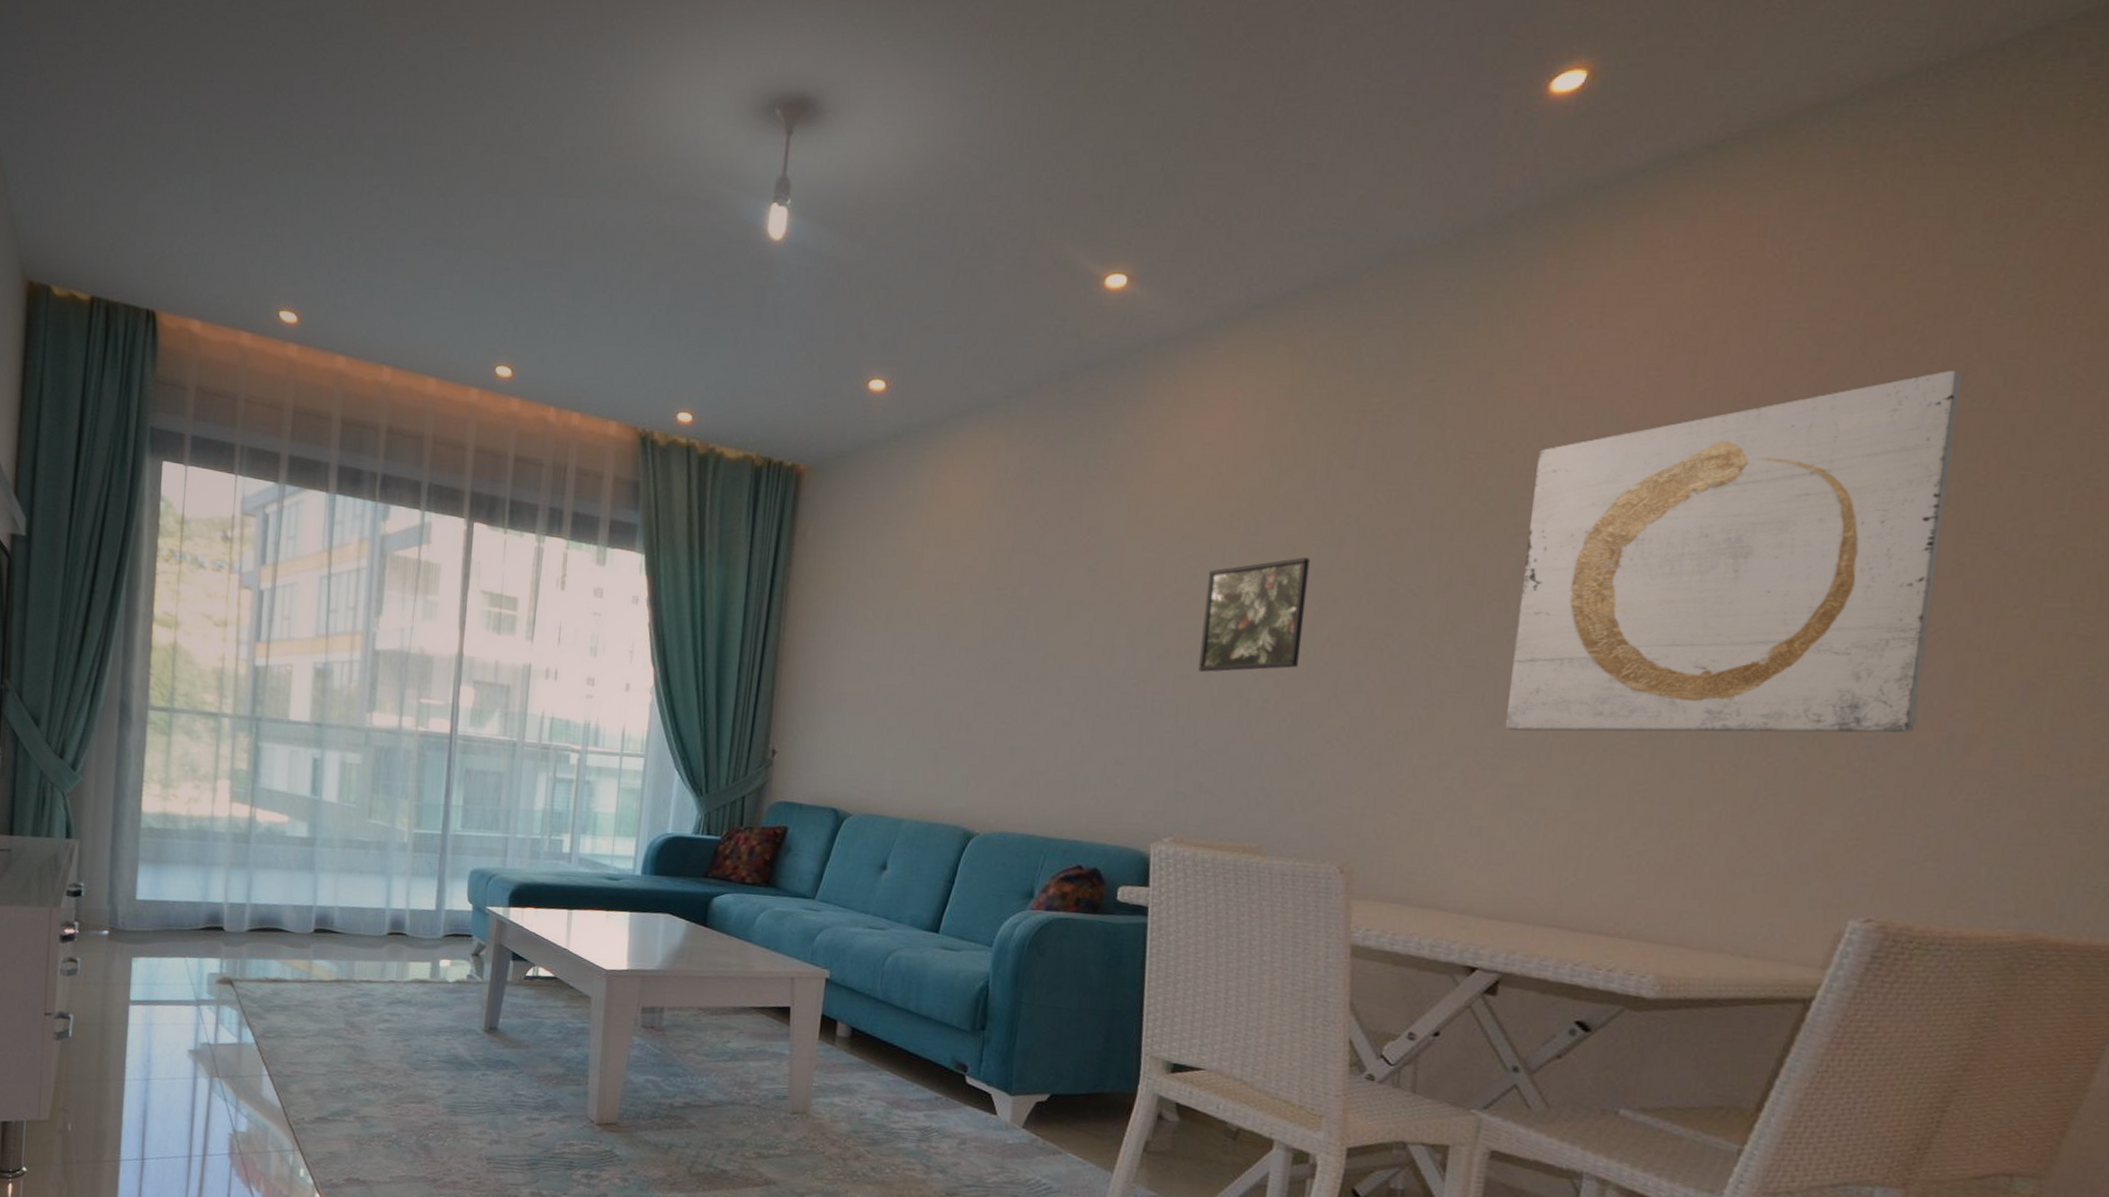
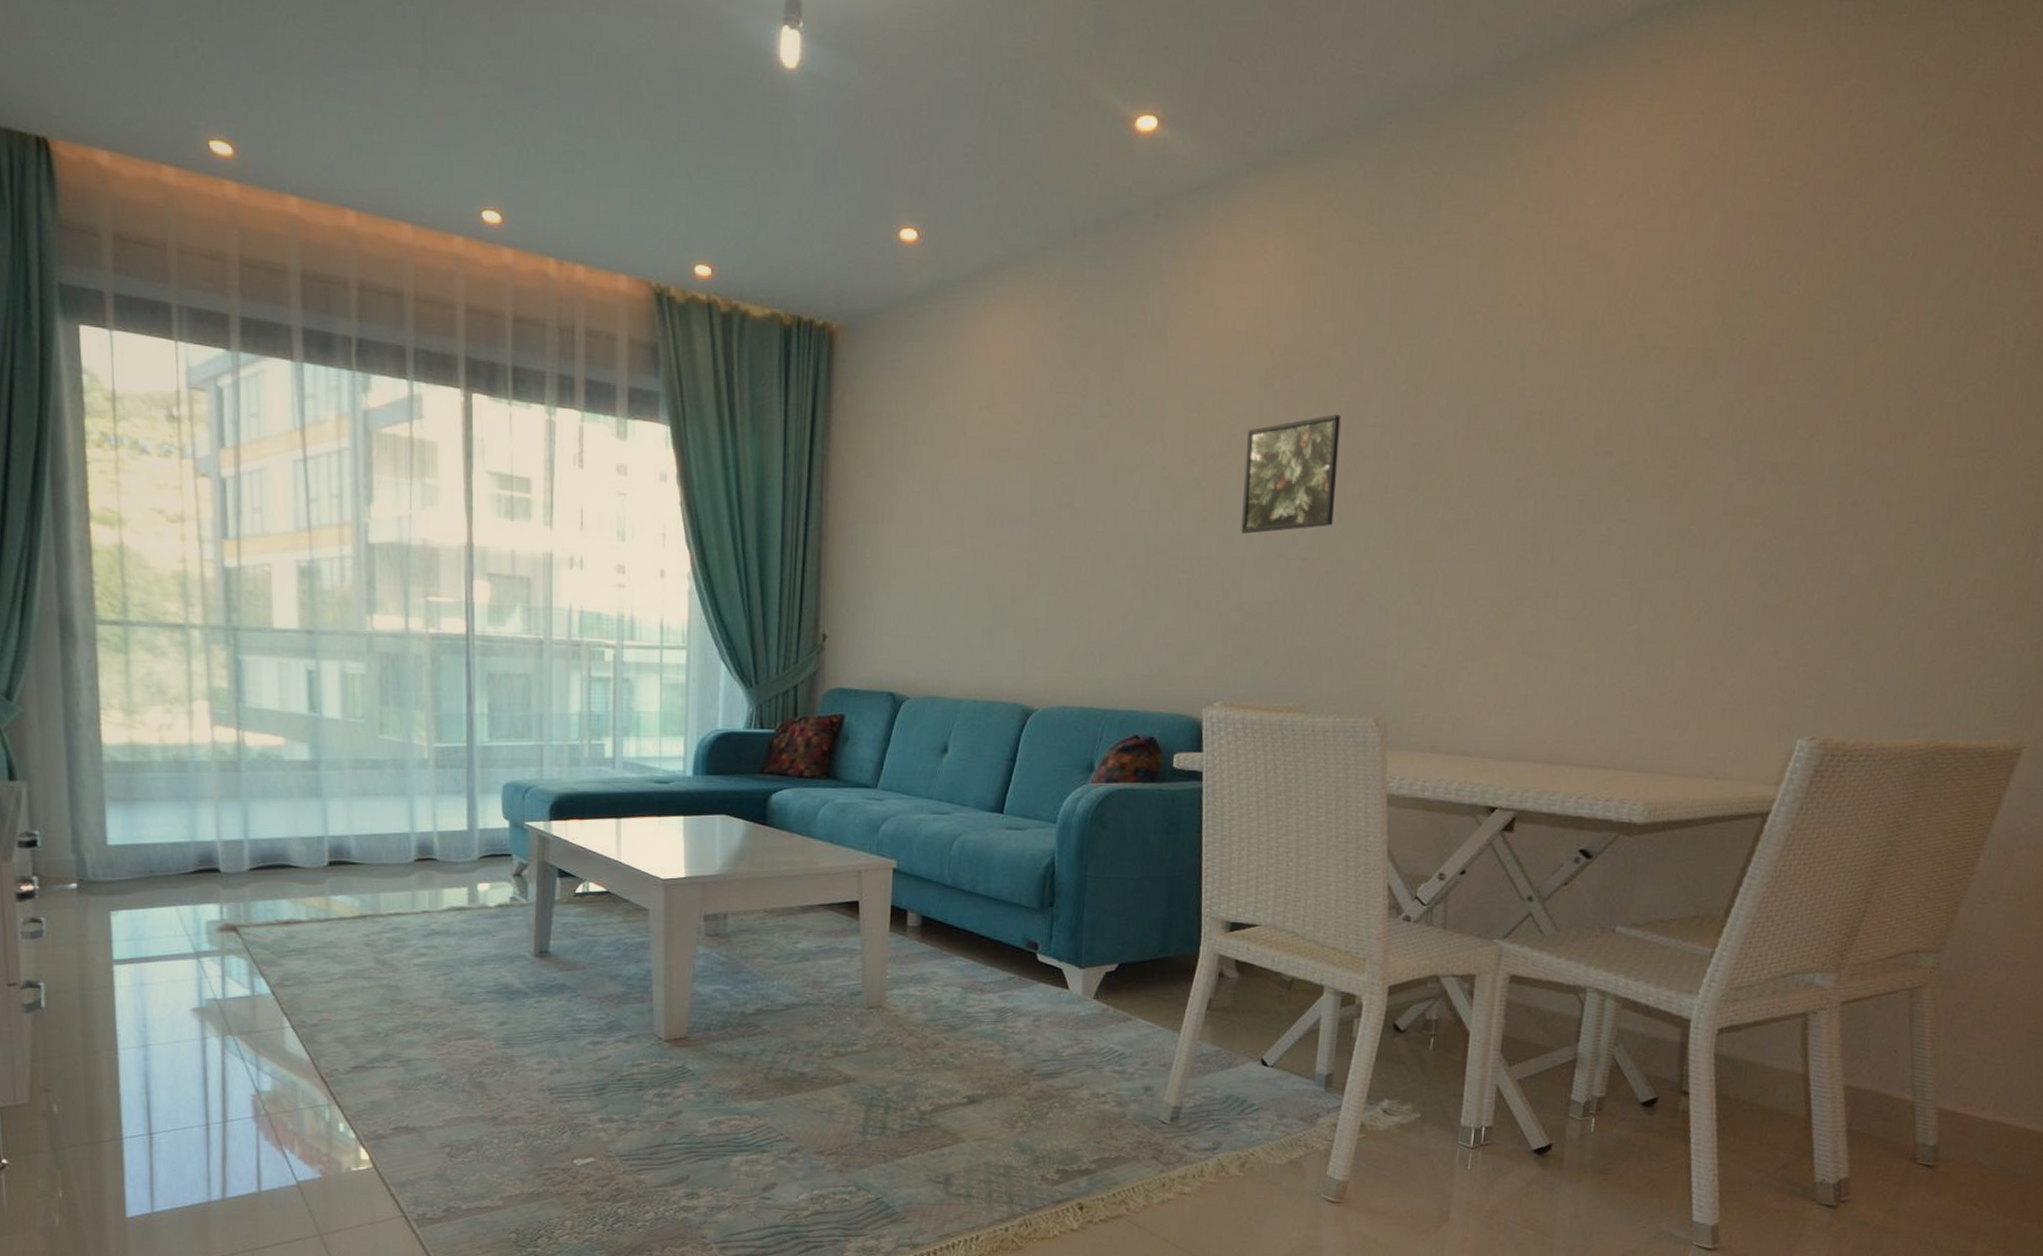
wall art: present [1506,370,1963,733] -> none [1517,224,1892,580]

